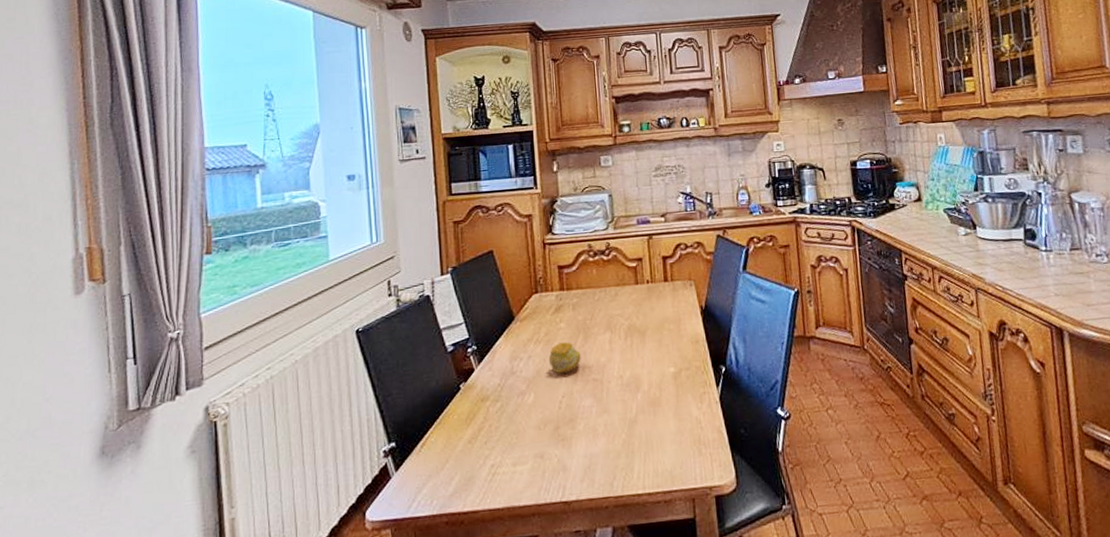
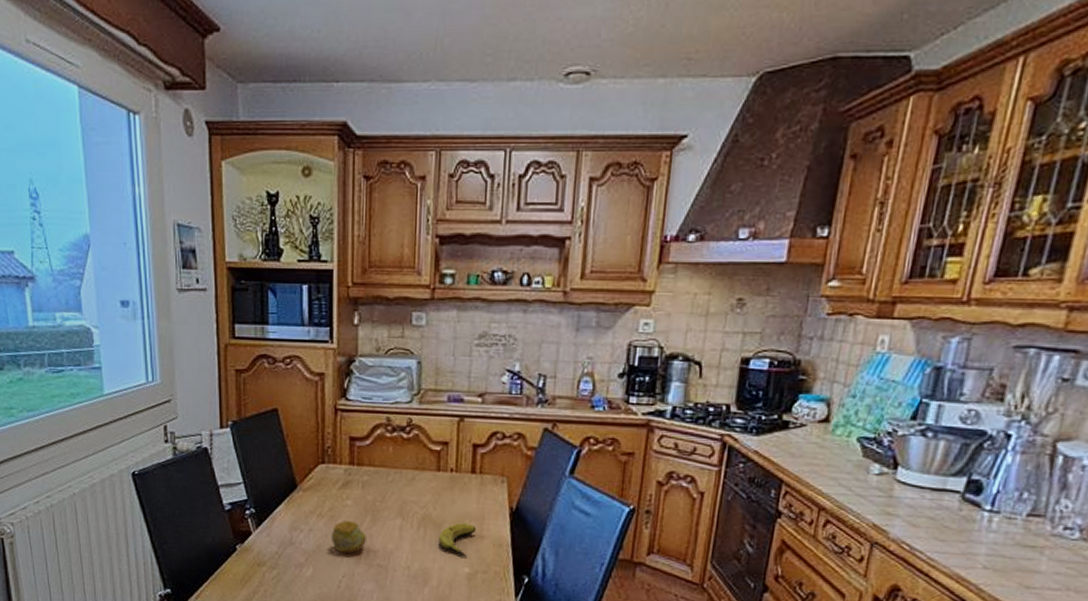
banana: none [644,327,675,358] -> present [439,523,477,557]

